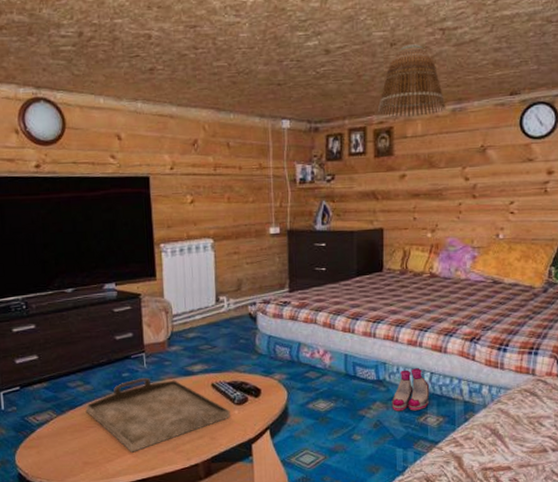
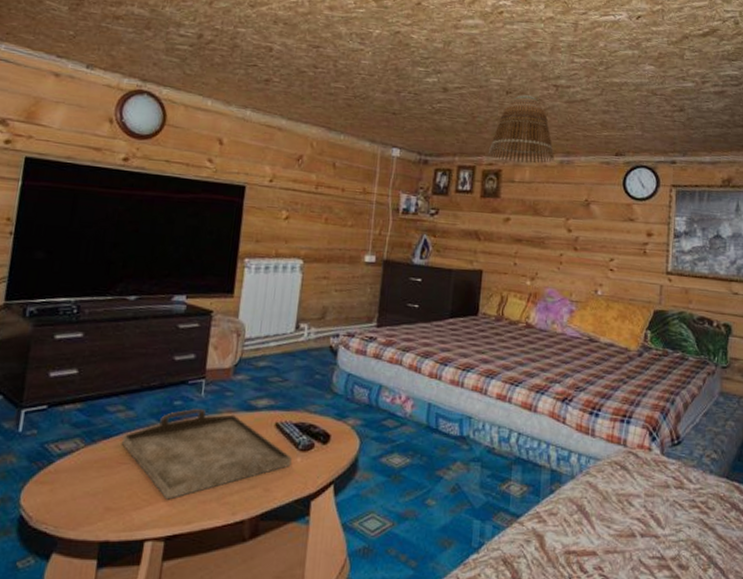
boots: present [391,368,430,412] -> none [473,426,516,476]

